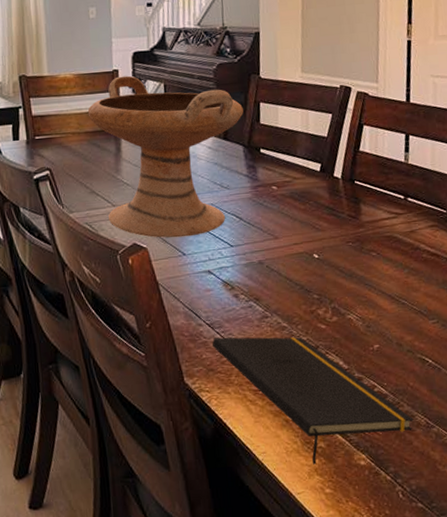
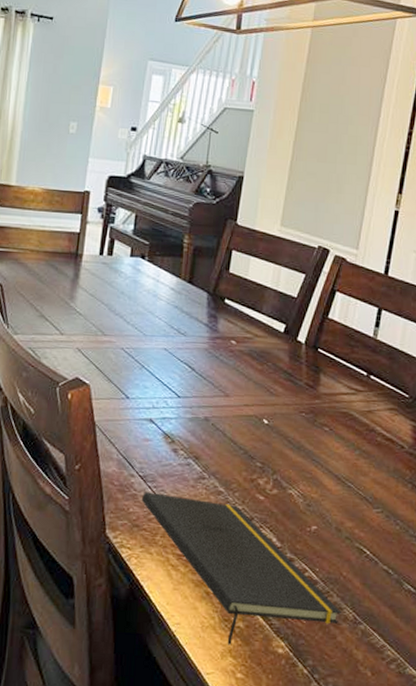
decorative bowl: present [87,75,244,238] -> none [50,198,214,380]

